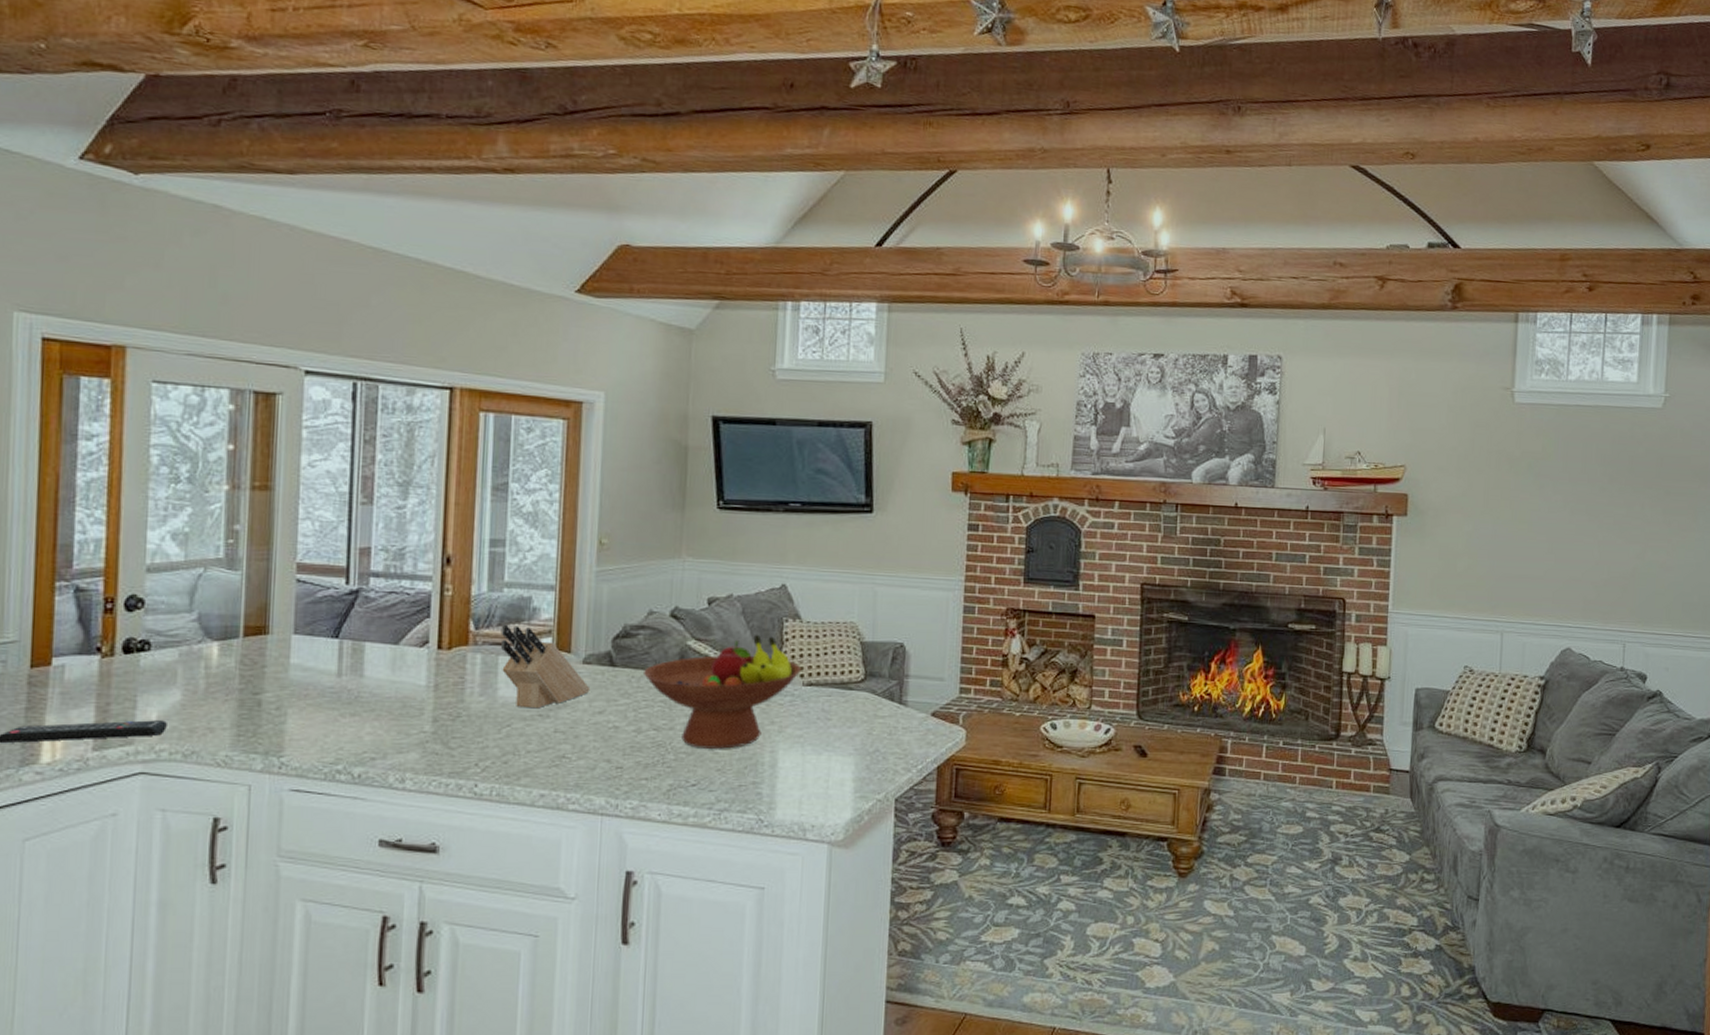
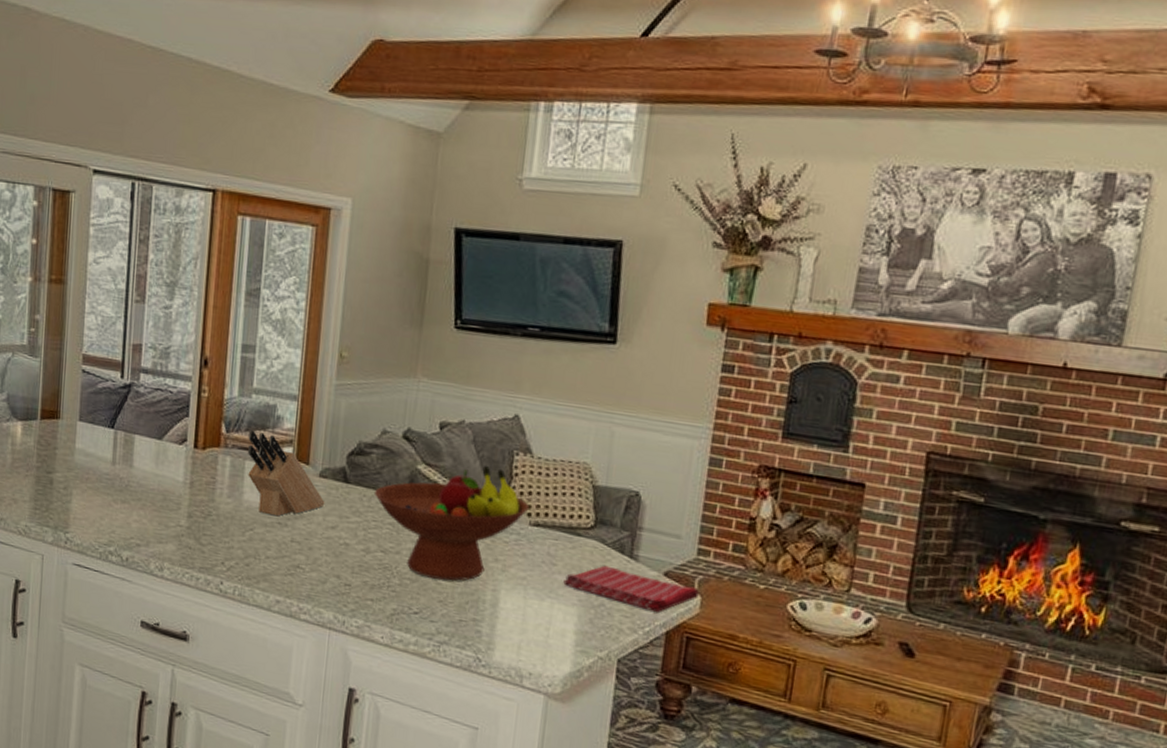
dish towel: none [839,714,964,751] -> present [563,565,699,614]

